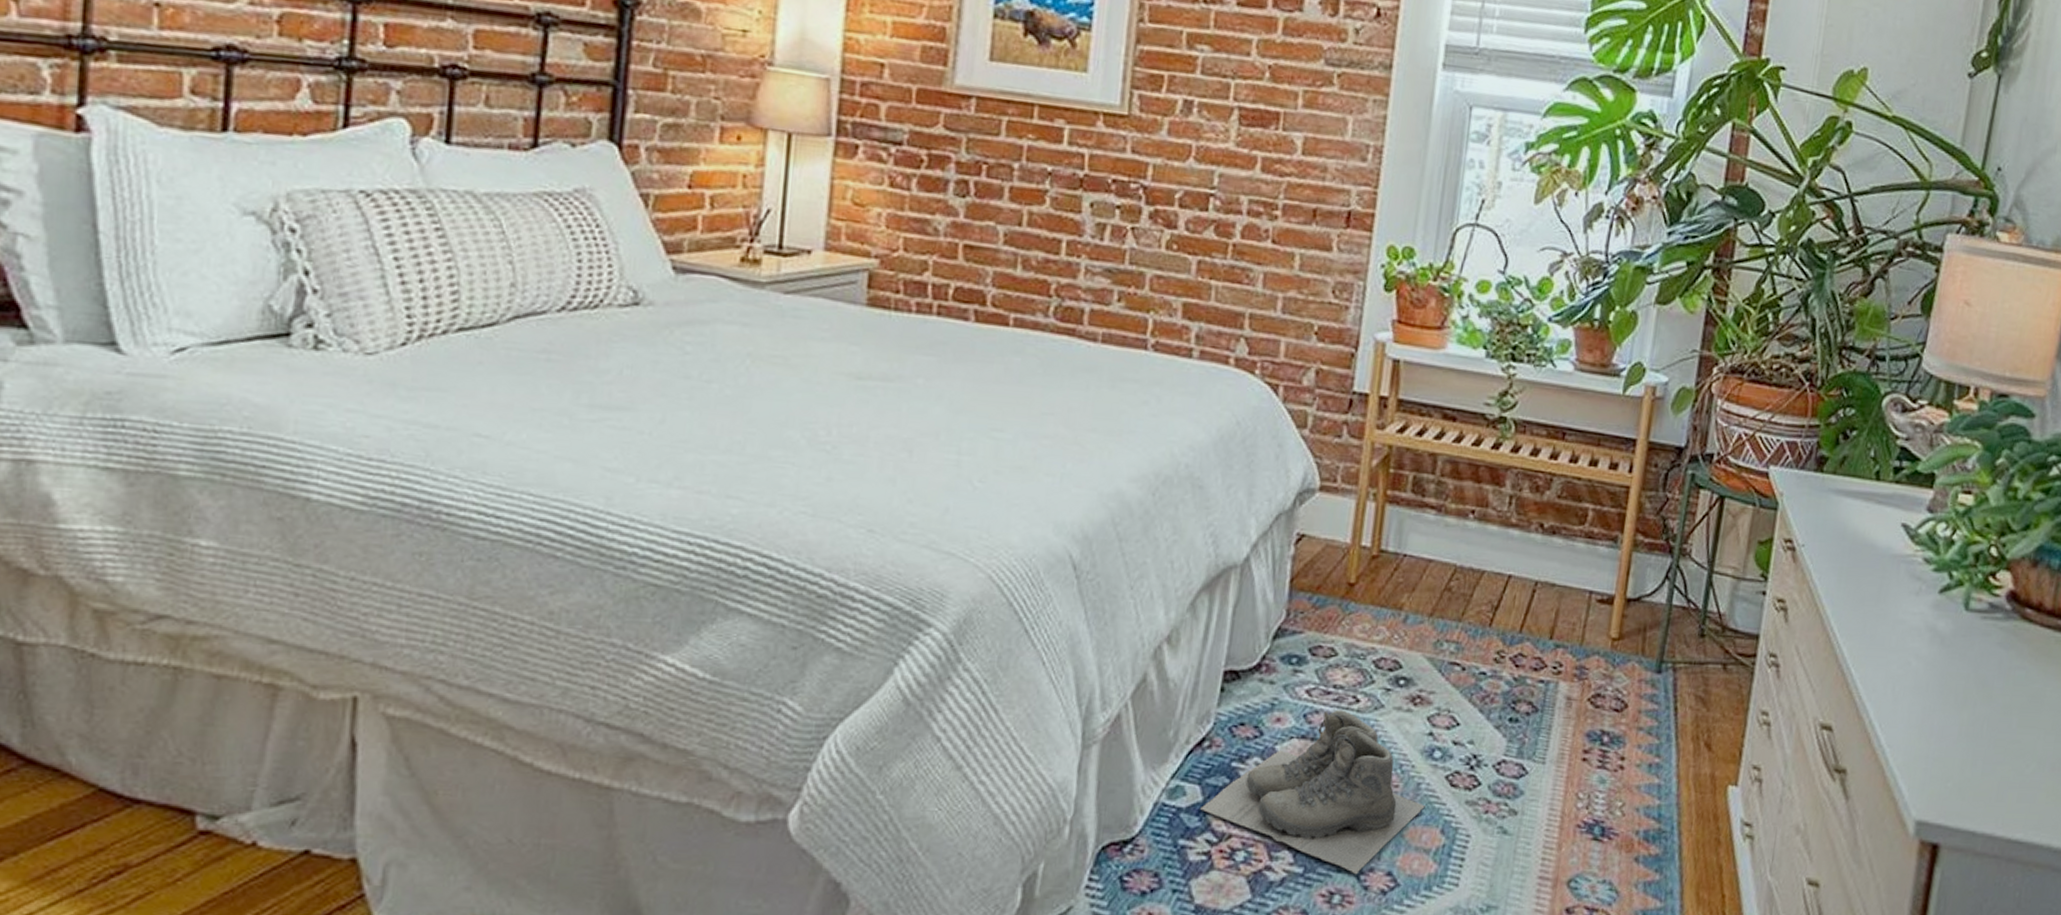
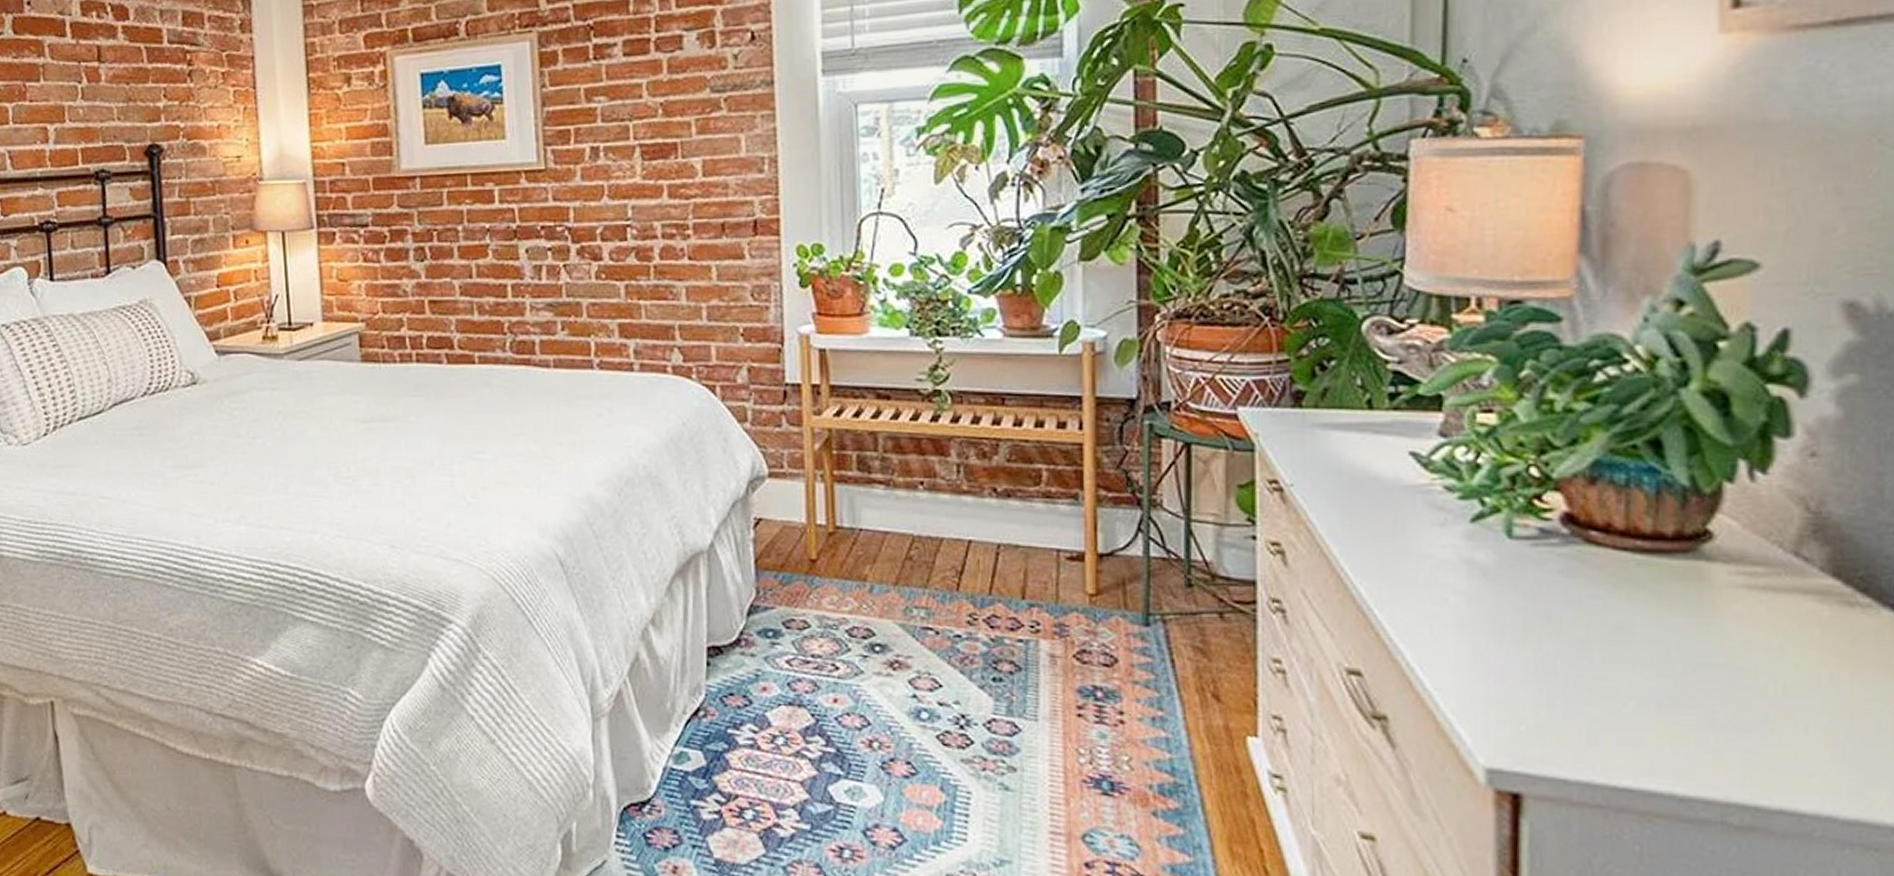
boots: present [1200,709,1425,875] -> none [705,677,920,831]

